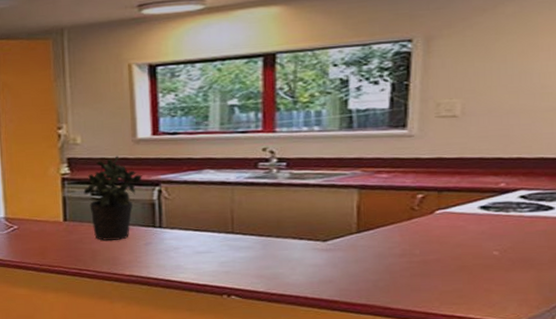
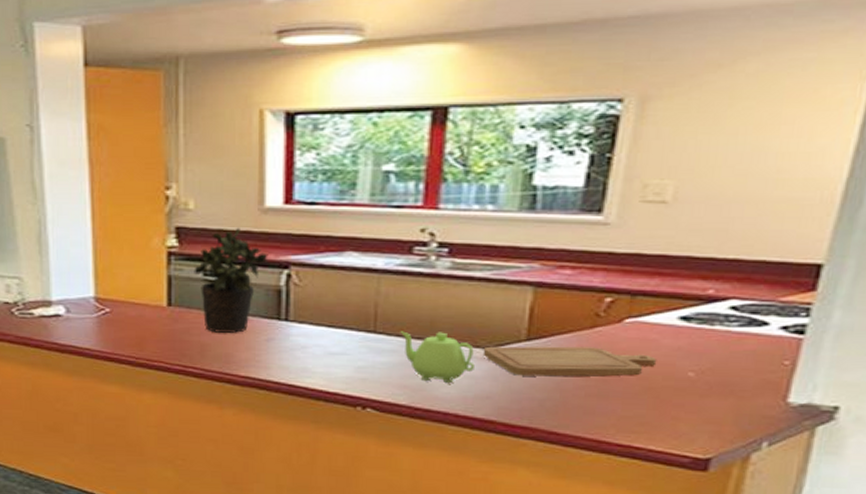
teapot: none [253,230,317,271] -> present [400,331,475,382]
chopping board: none [322,235,466,262] -> present [482,346,657,377]

